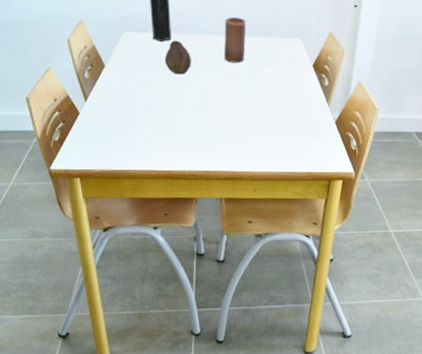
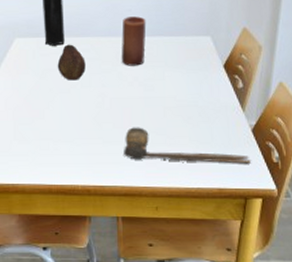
spoon: none [226,118,335,151] -> present [124,127,252,164]

